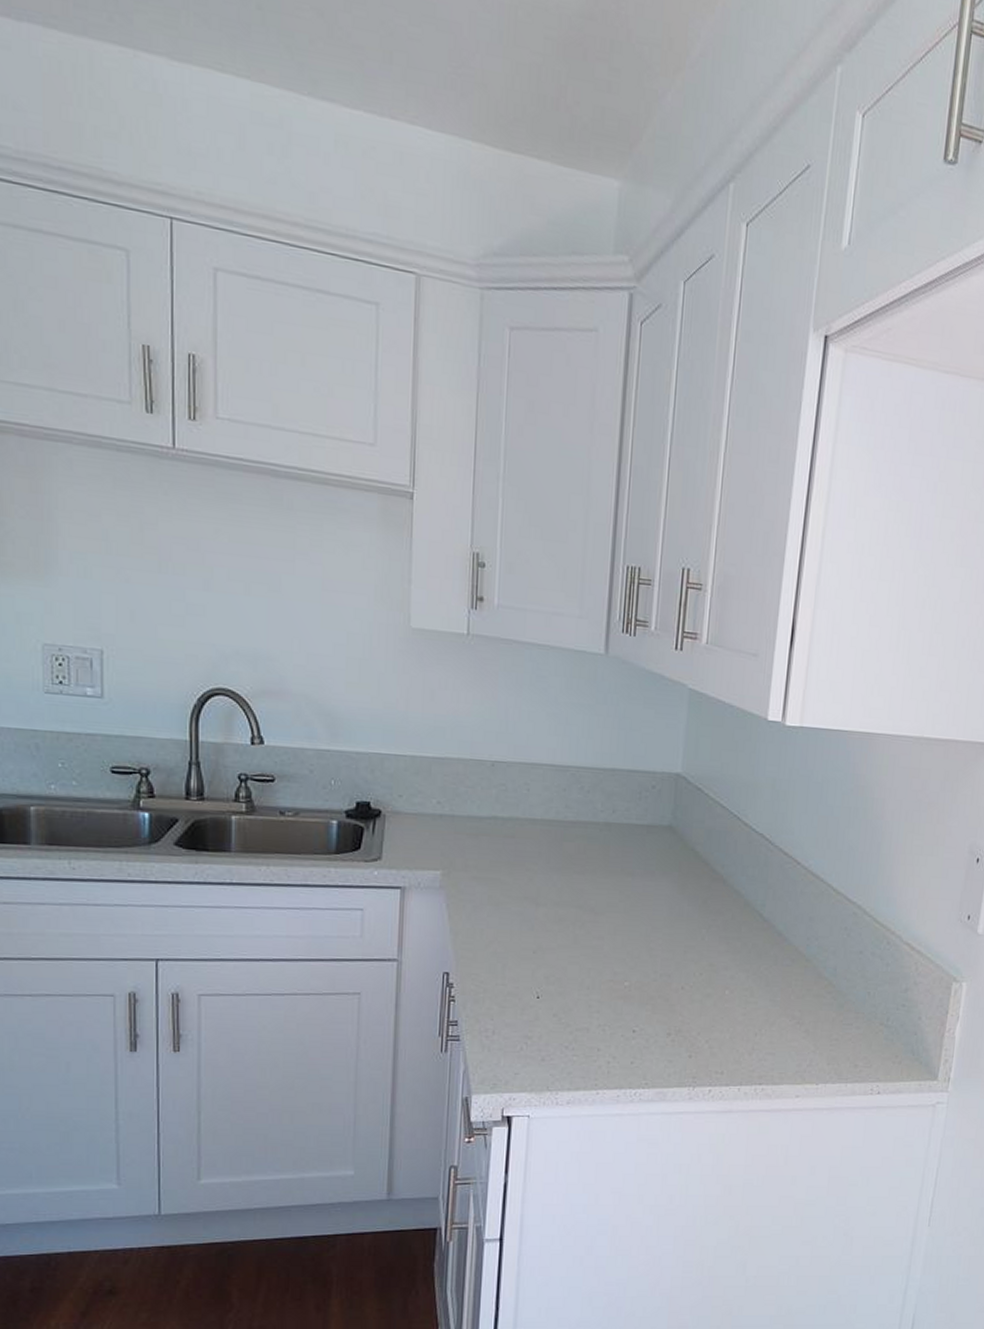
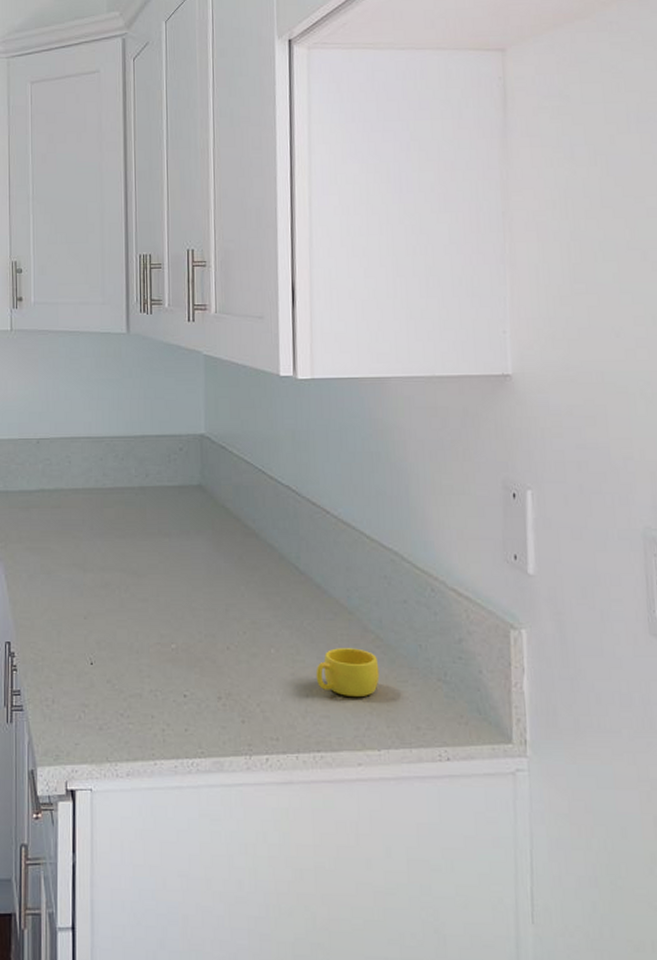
cup: none [766,992,828,1038] -> present [315,648,380,698]

